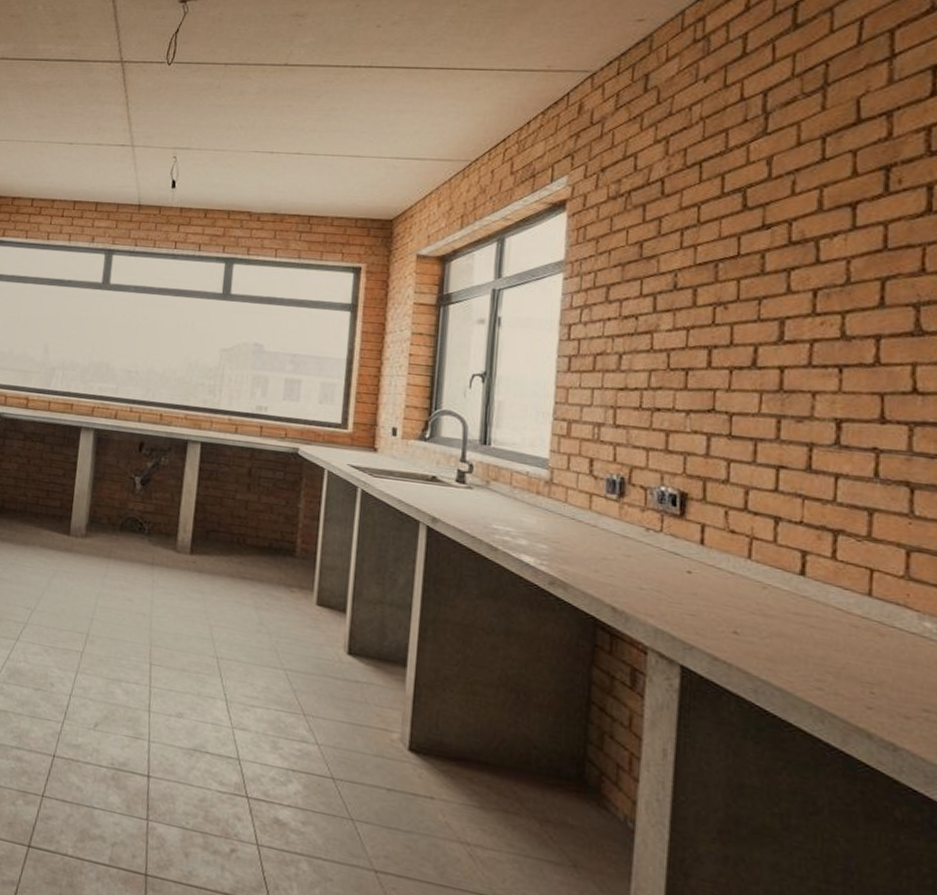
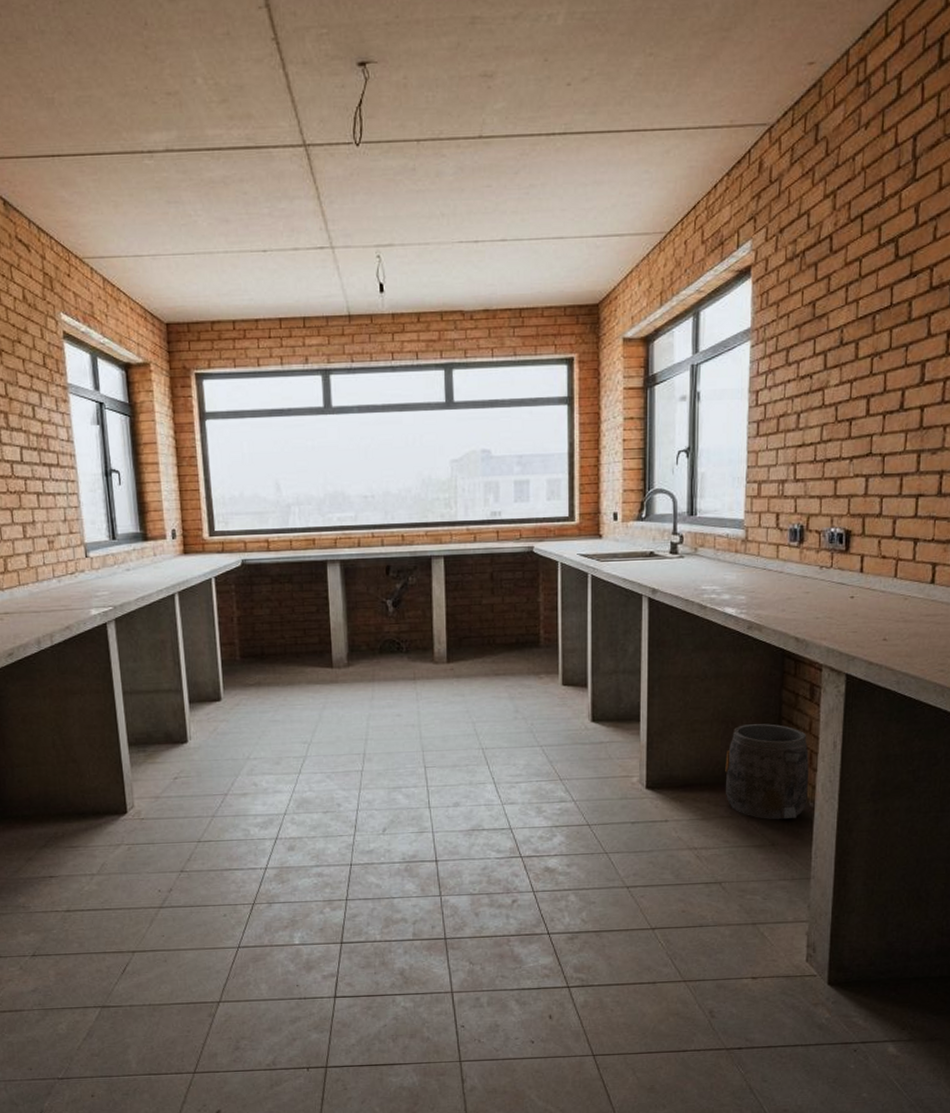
bucket: none [511,699,628,838] -> present [725,724,809,820]

